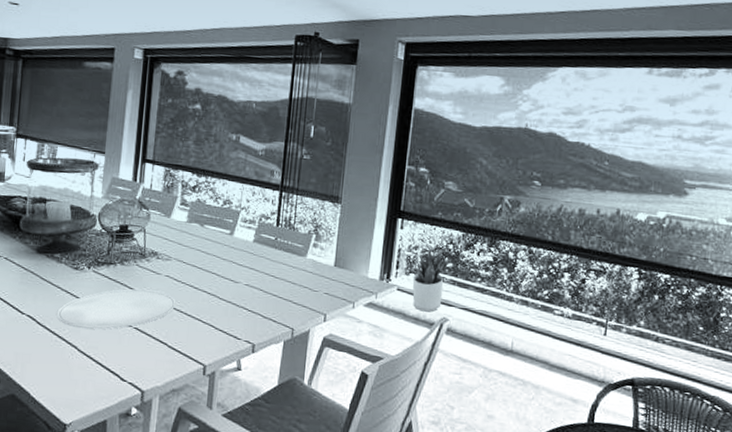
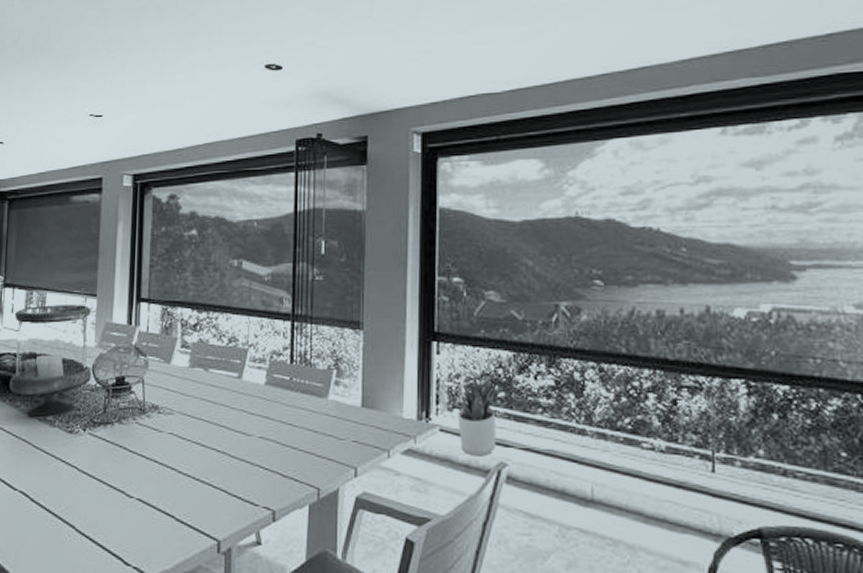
plate: present [57,289,176,330] -> none [51,451,182,504]

